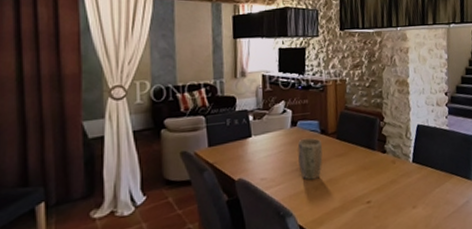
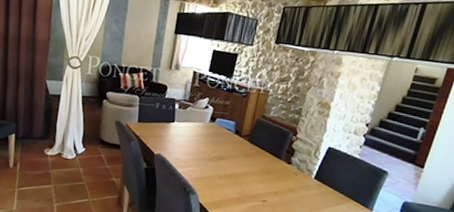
plant pot: present [297,138,323,180] -> none [209,134,234,170]

